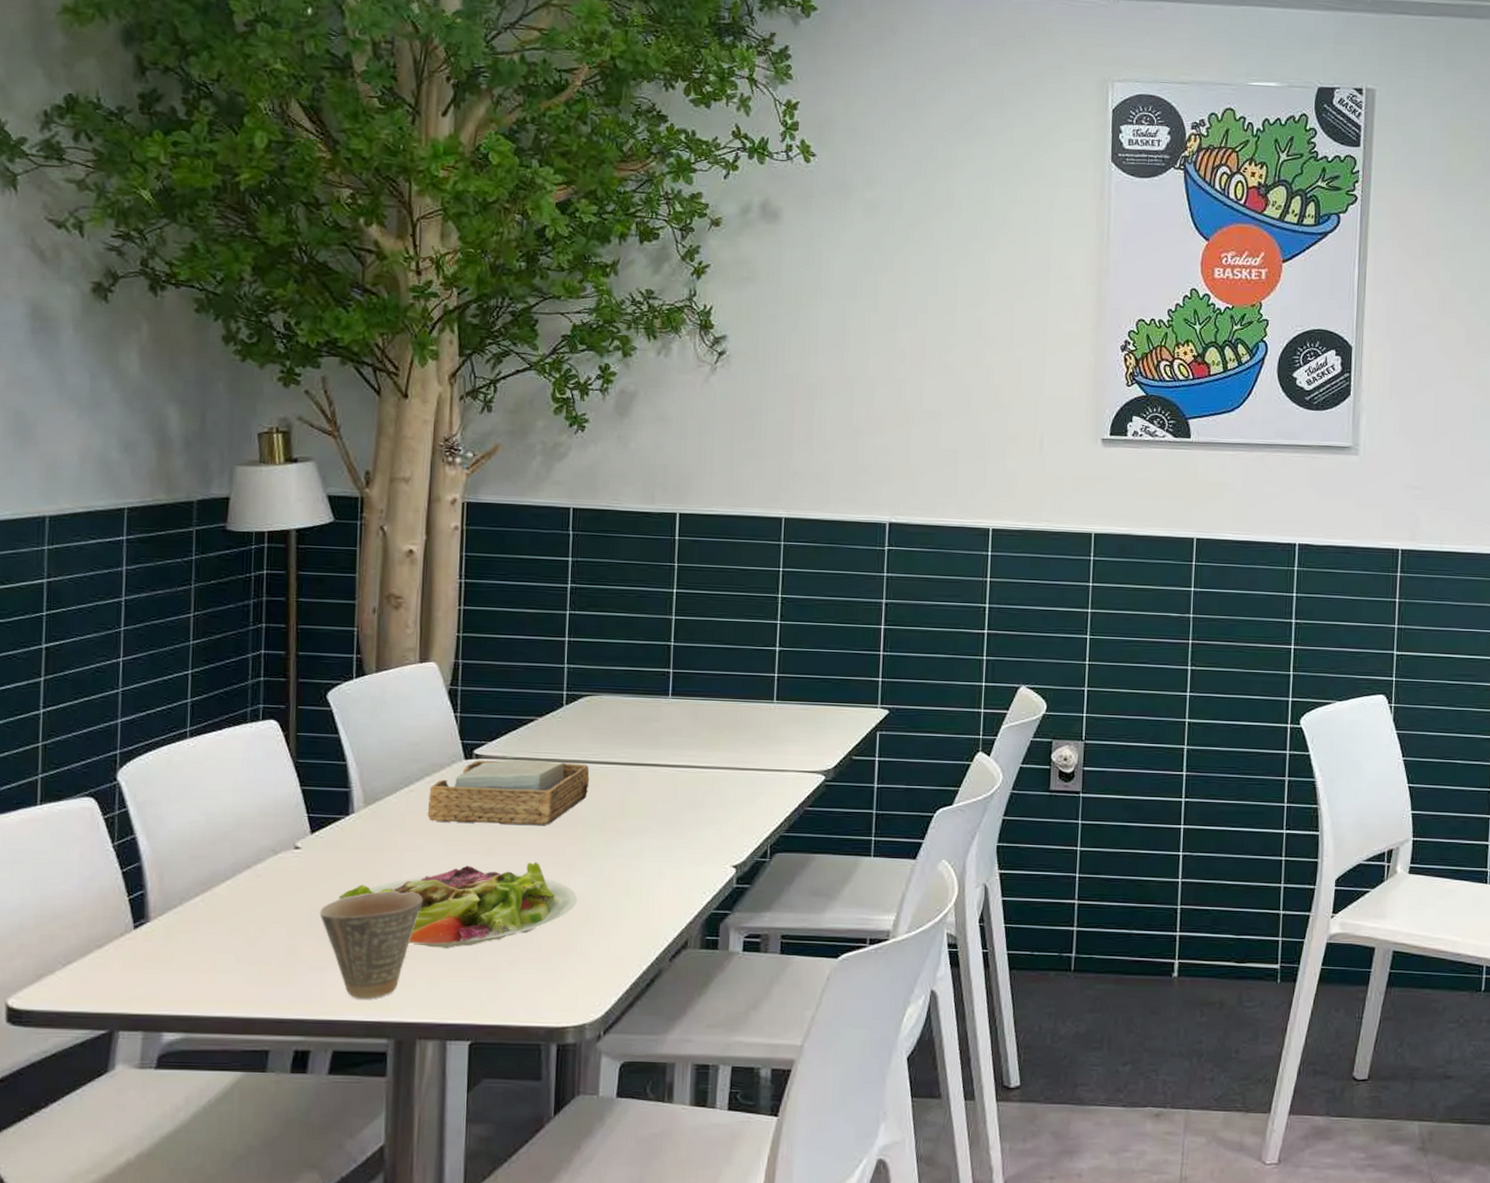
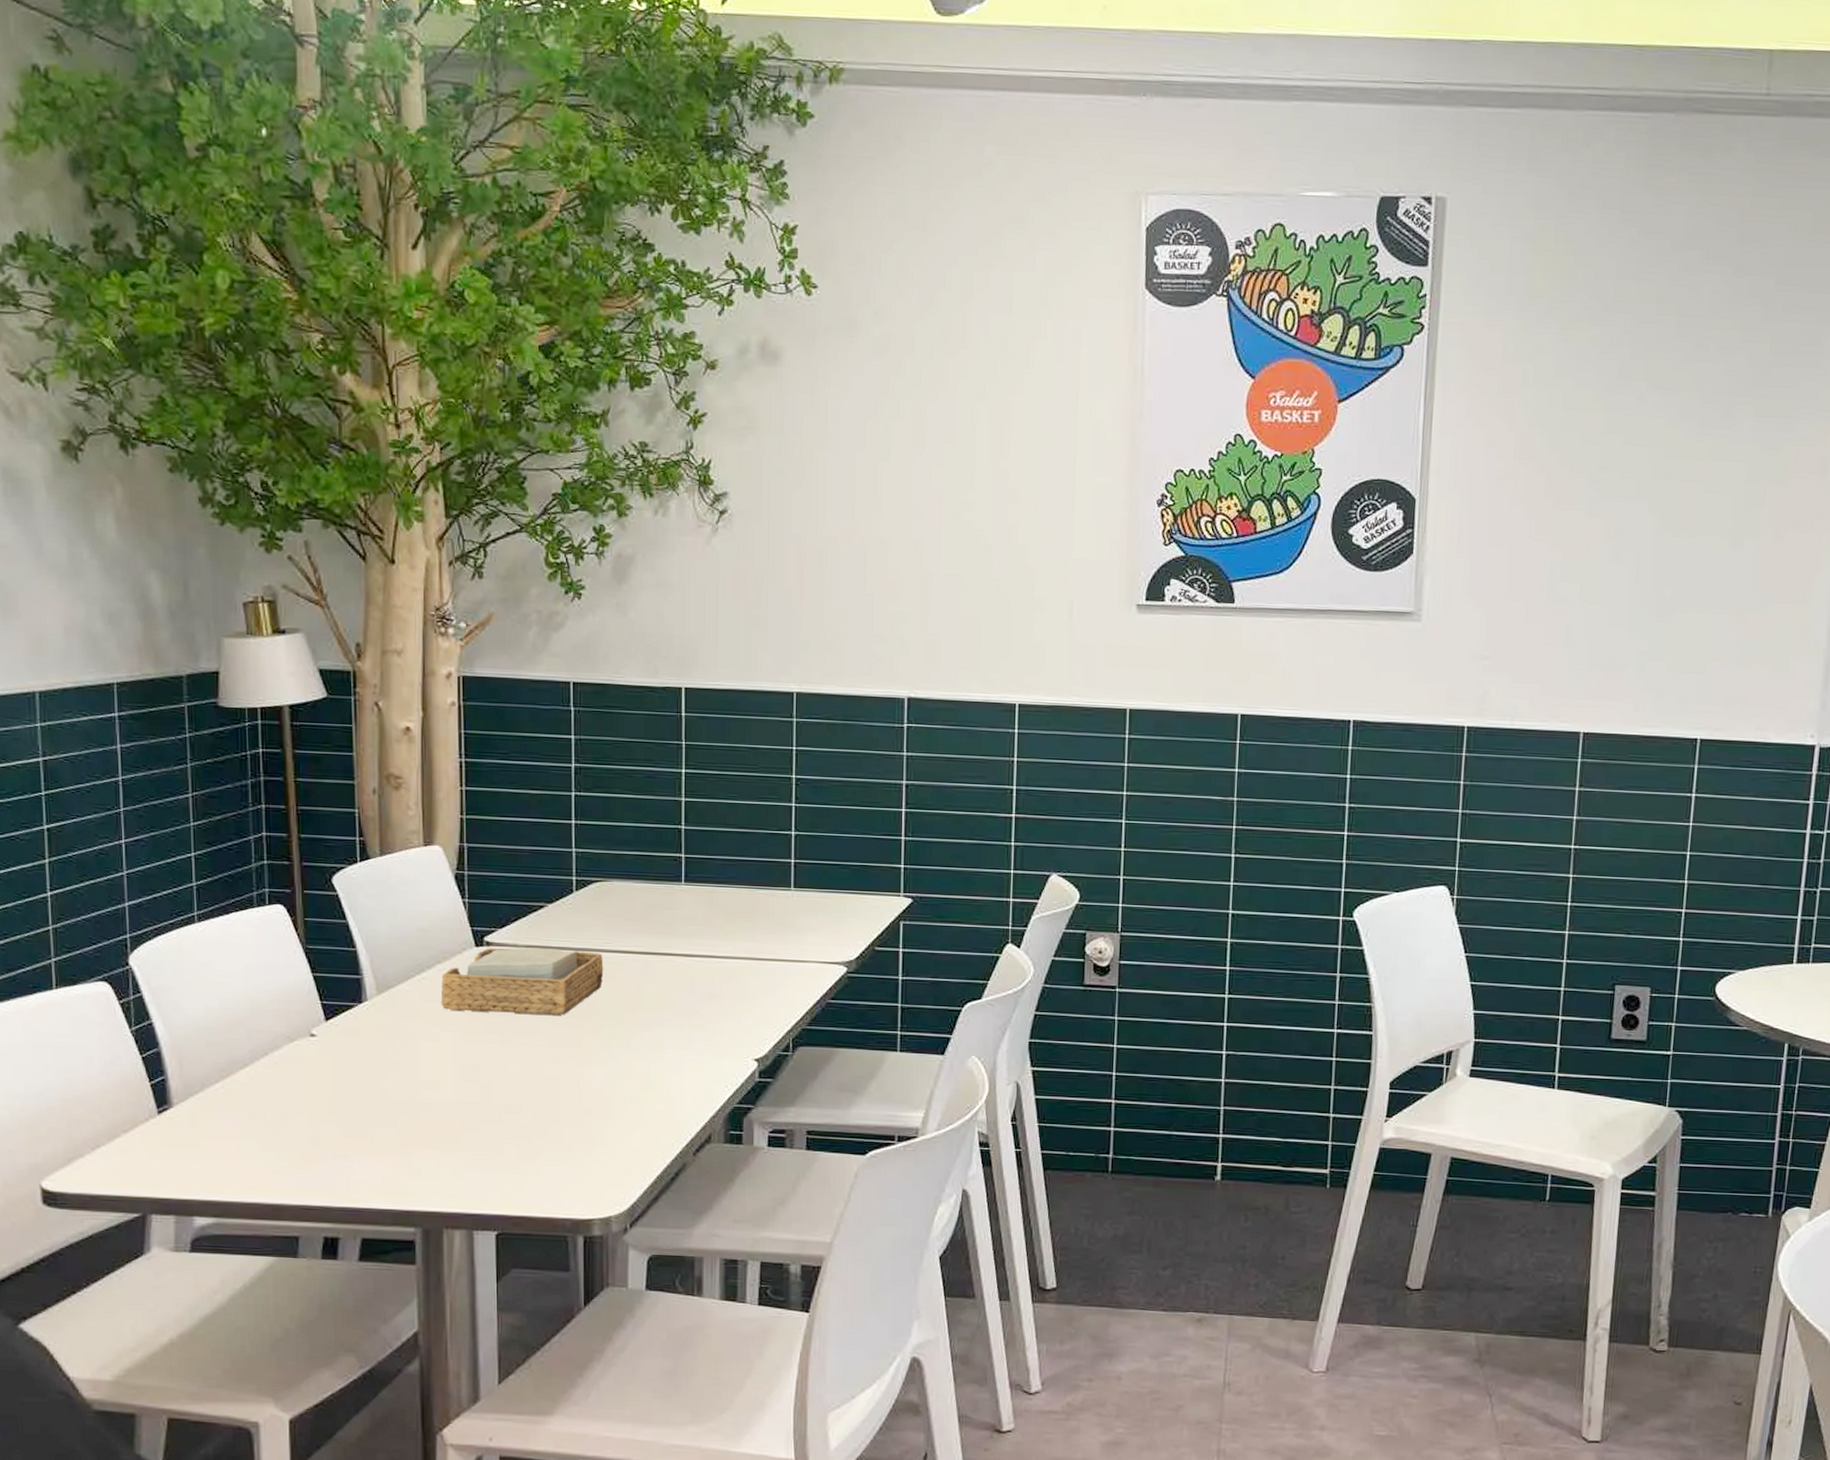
cup: present [319,891,423,999] -> none [339,1080,442,1188]
salad plate: present [338,862,578,948] -> none [357,1053,597,1139]

